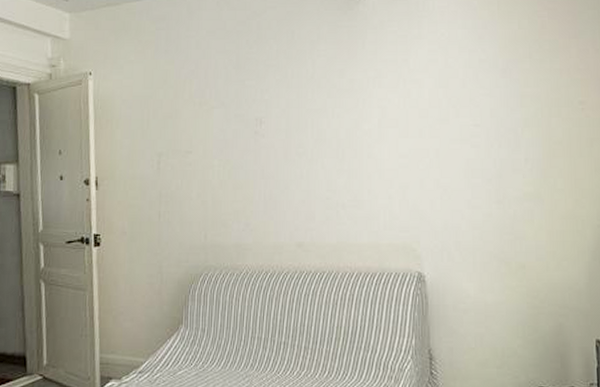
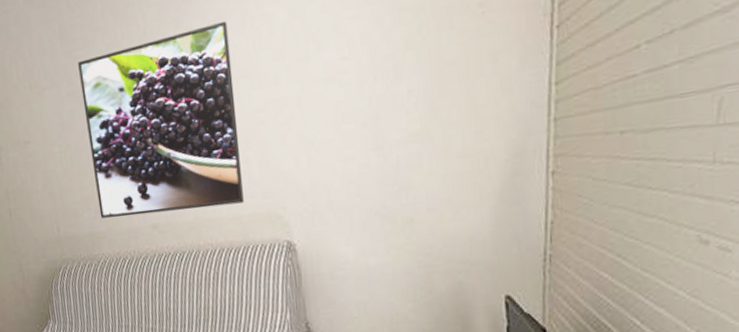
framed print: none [248,79,384,234] -> present [78,20,244,218]

